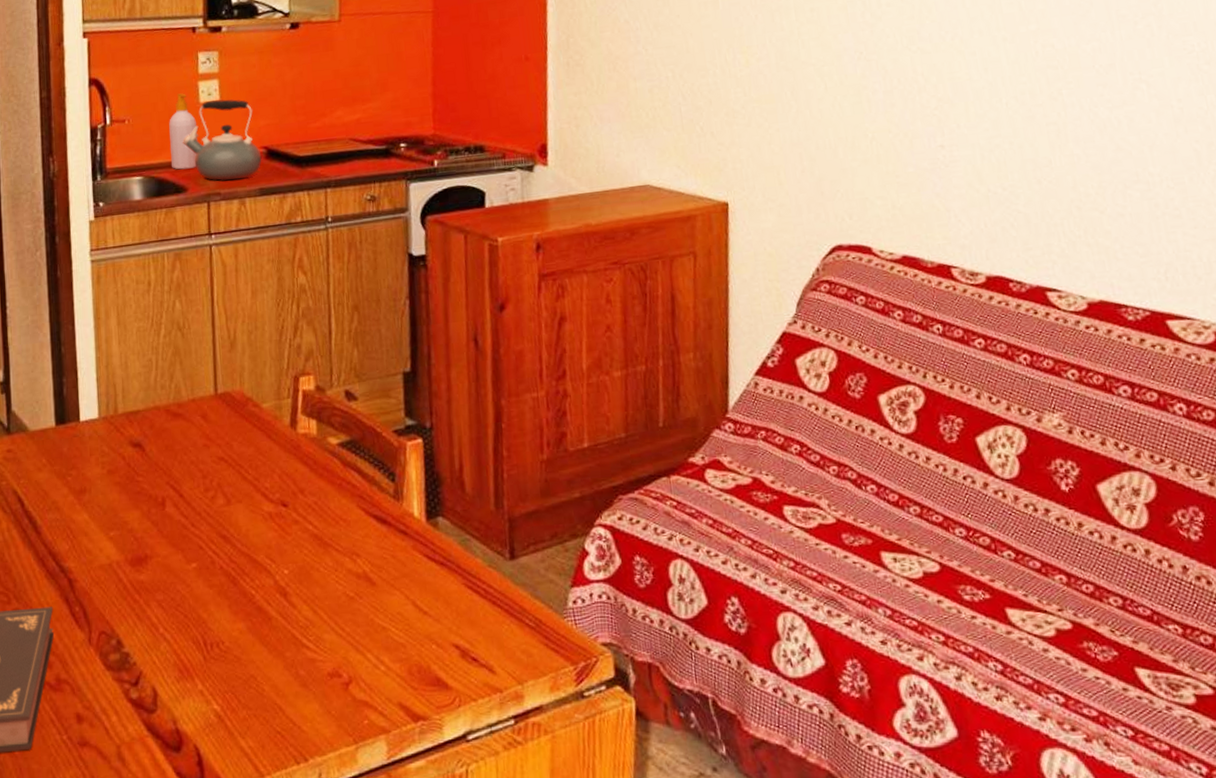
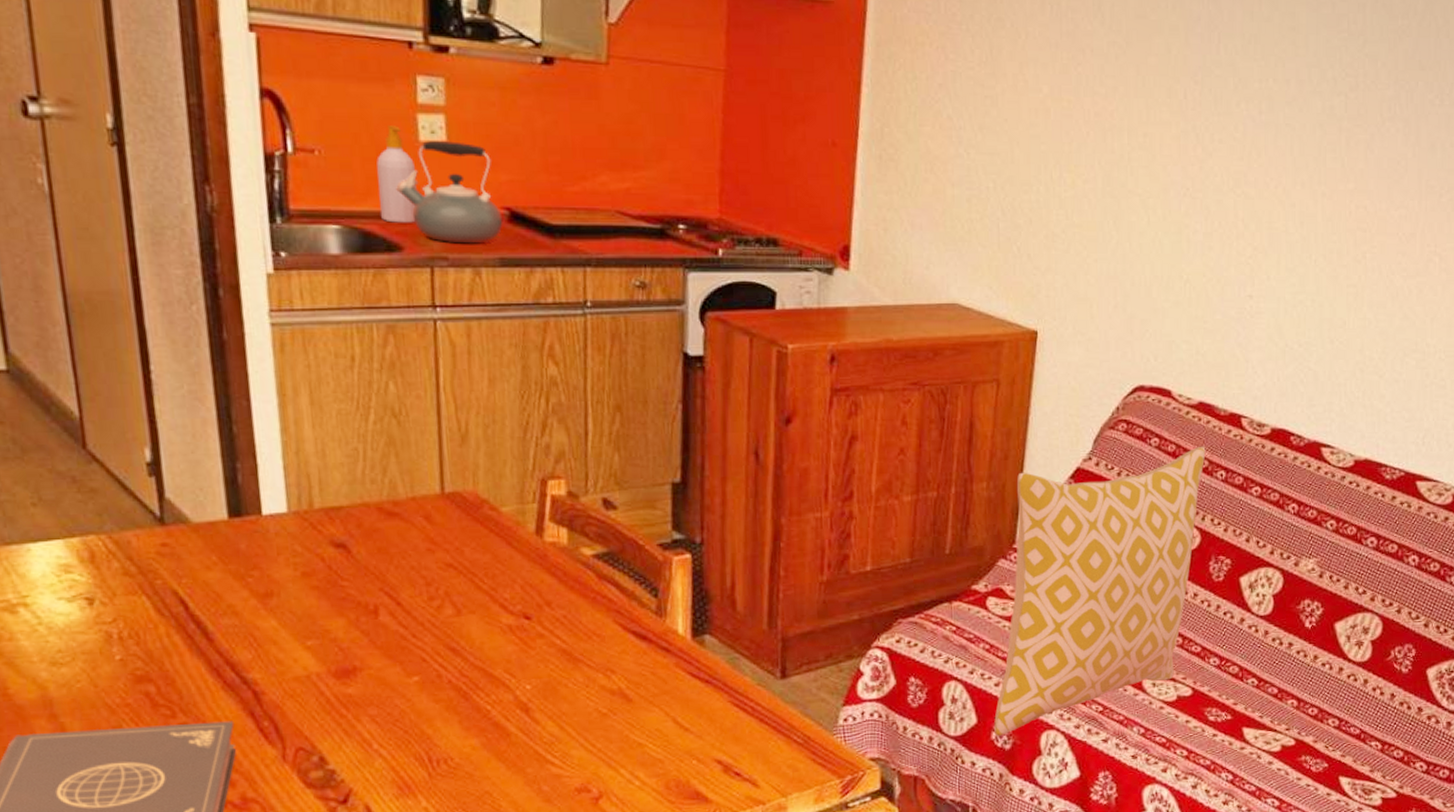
pillow: none [723,301,918,619] -> present [994,447,1206,736]

